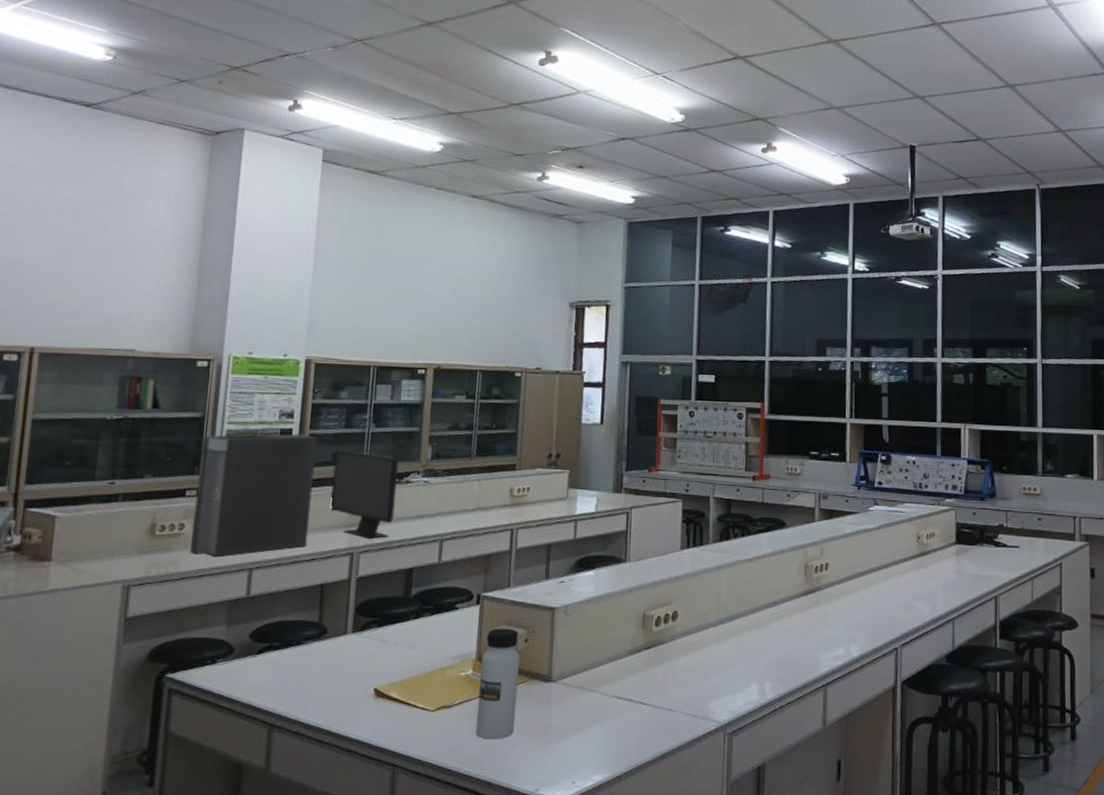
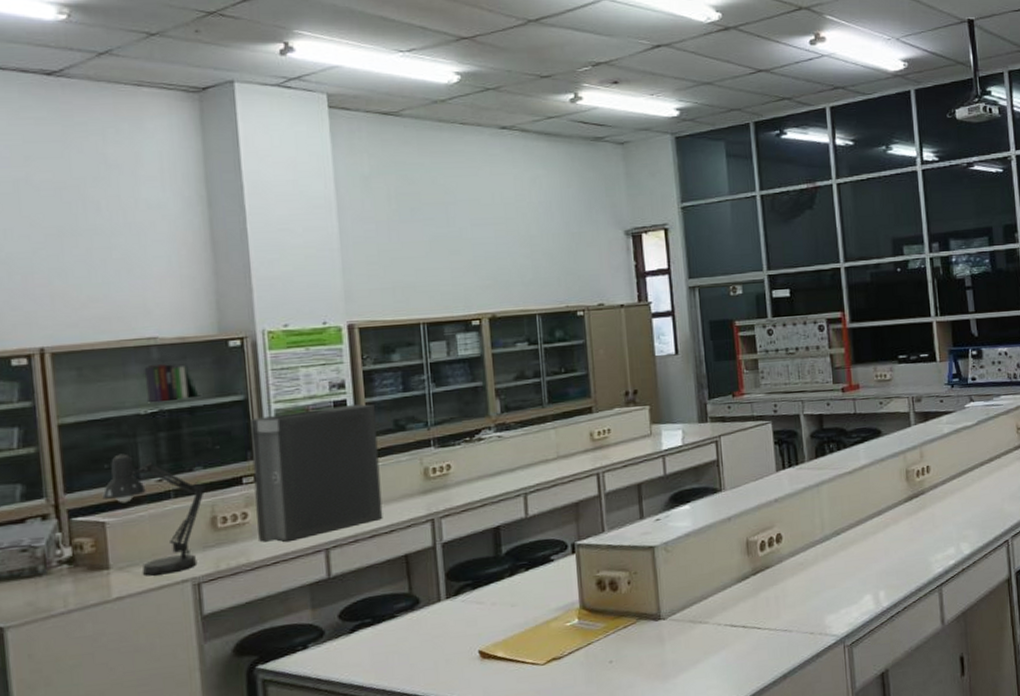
desk lamp: none [58,453,153,573] -> present [102,453,207,576]
computer monitor: present [330,449,398,540] -> none [396,414,471,504]
water bottle: present [475,628,520,739] -> none [586,572,630,684]

